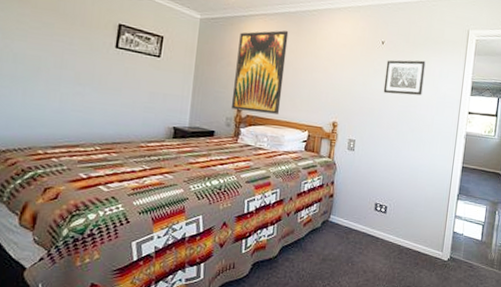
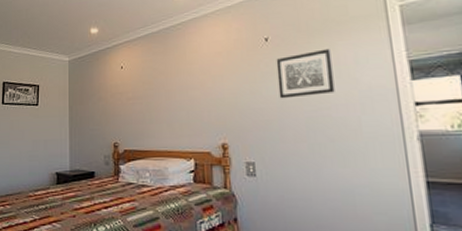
wall art: present [231,30,289,114] -> none [107,53,159,146]

